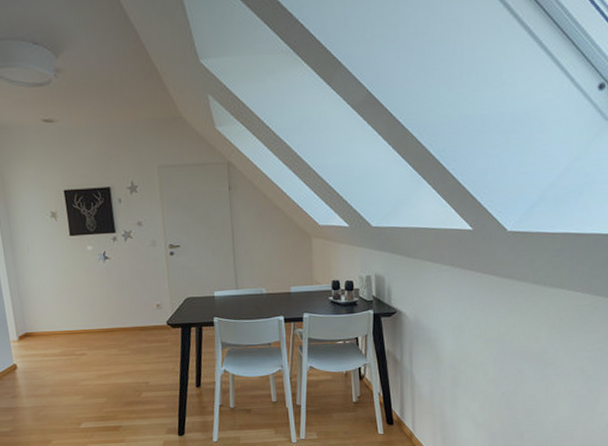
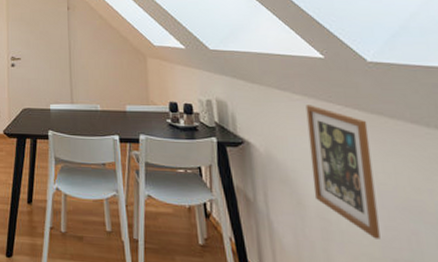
picture frame: none [450,274,499,379] -> present [305,105,381,240]

